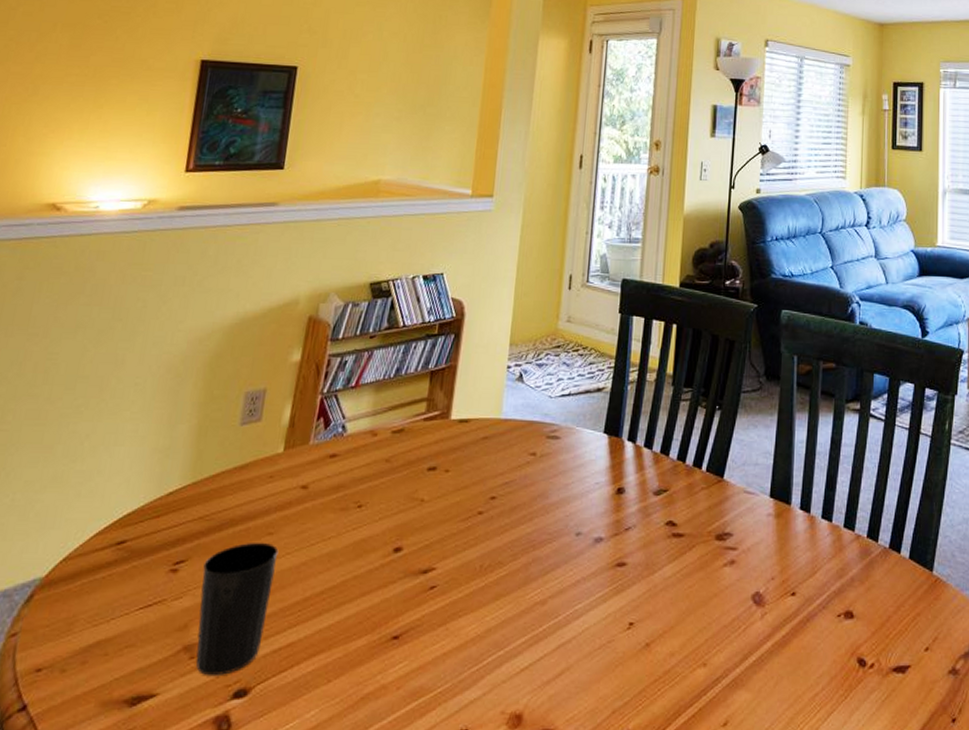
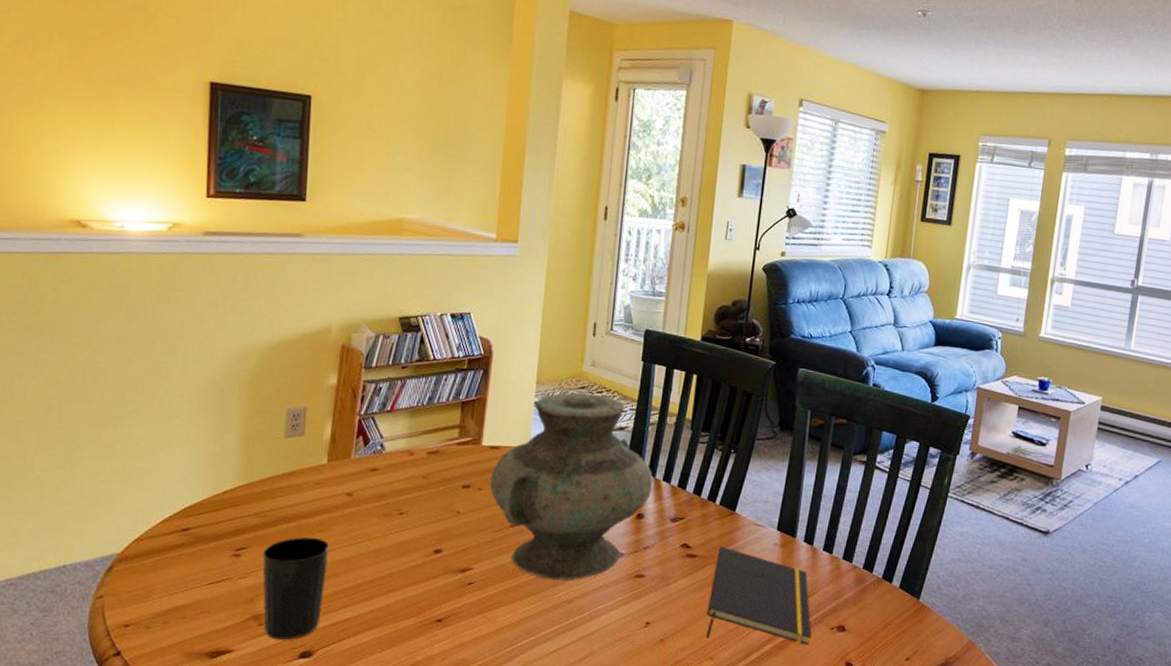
vase: none [457,352,634,576] -> present [490,392,654,580]
notepad: none [697,521,816,639] -> present [706,546,811,645]

